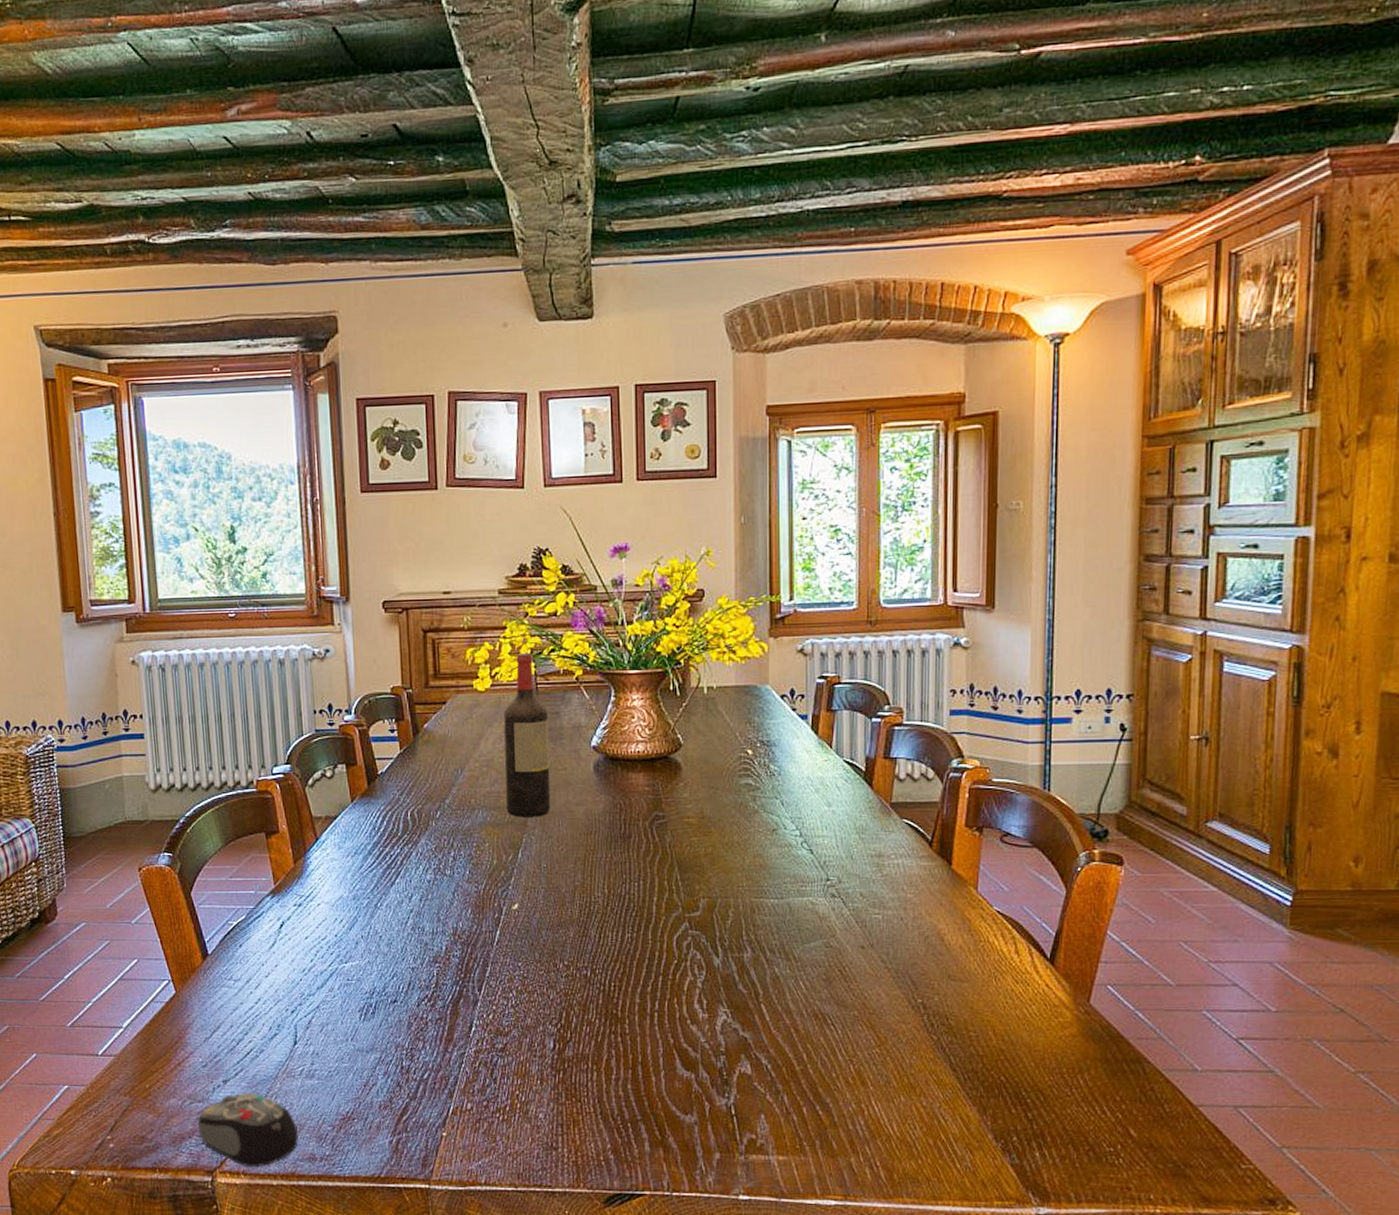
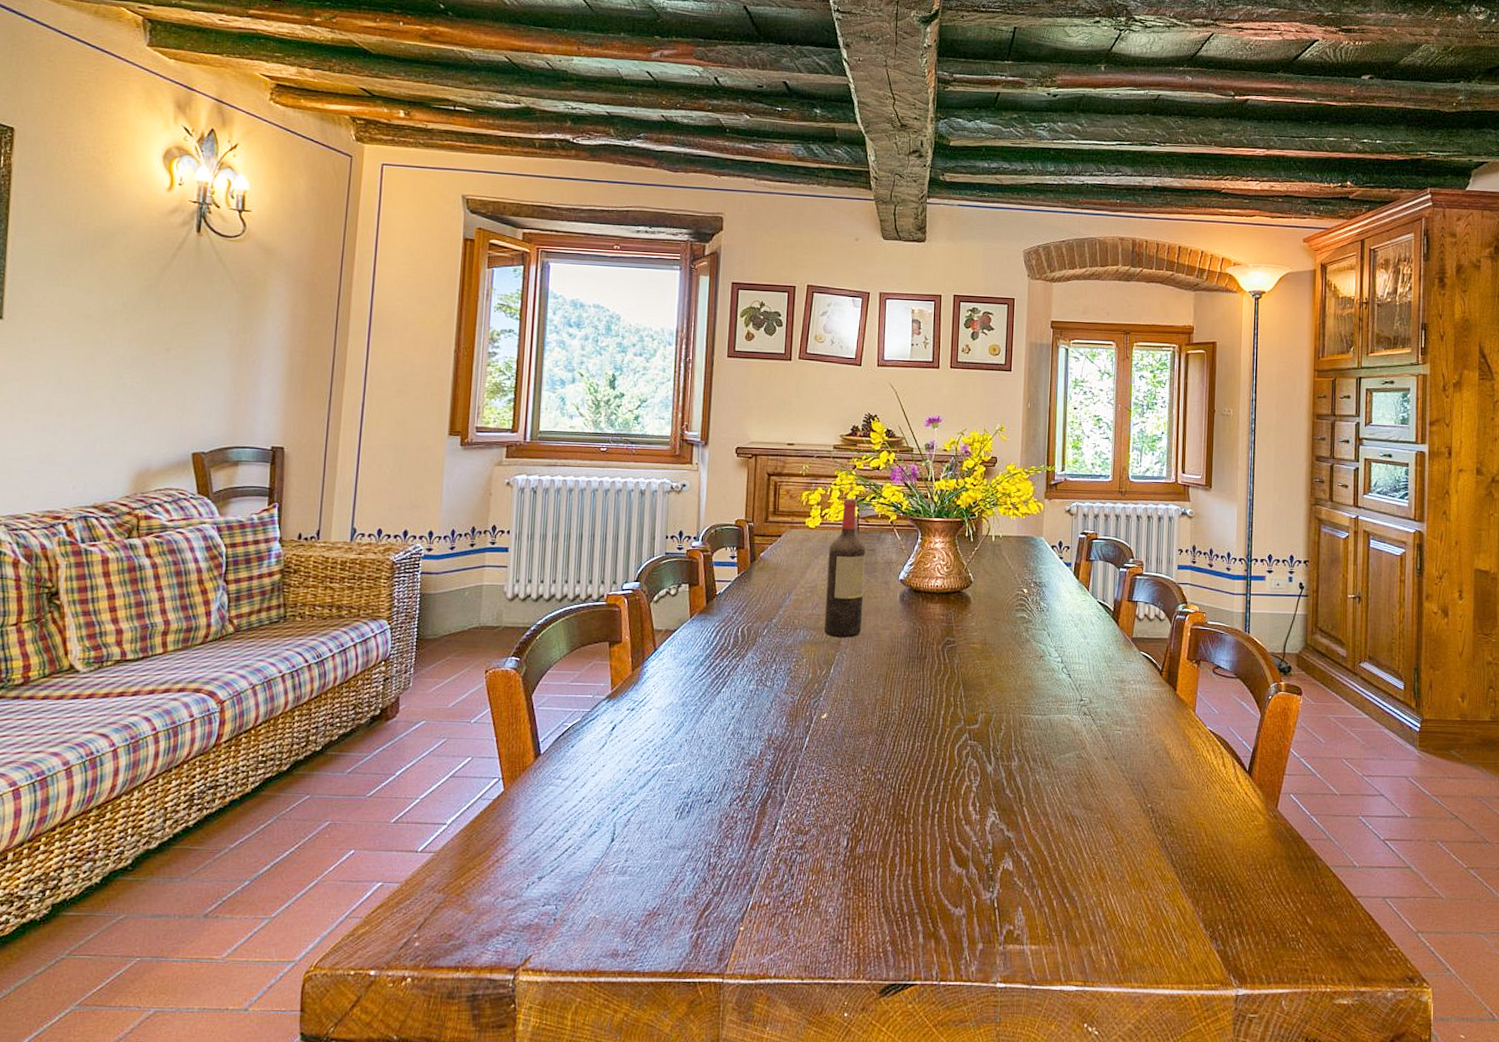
computer mouse: present [198,1093,298,1167] -> none [506,890,604,964]

